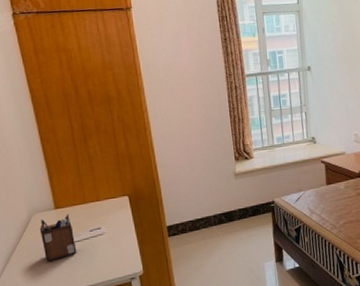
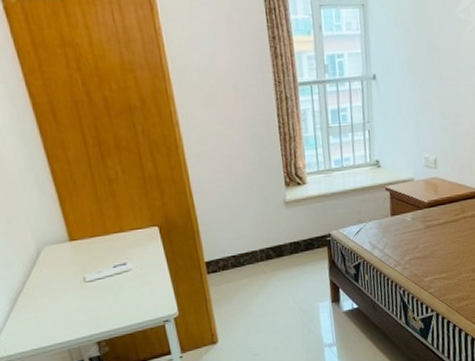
desk organizer: present [39,214,77,262] -> none [51,247,99,303]

